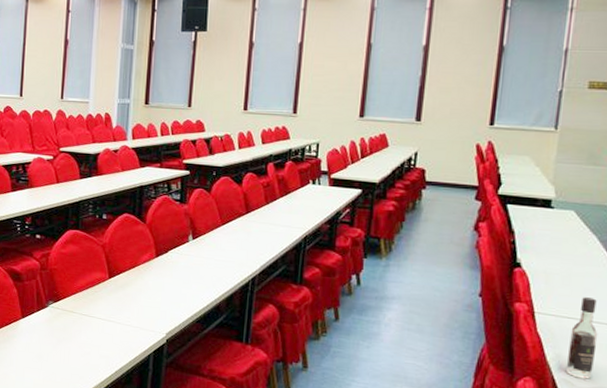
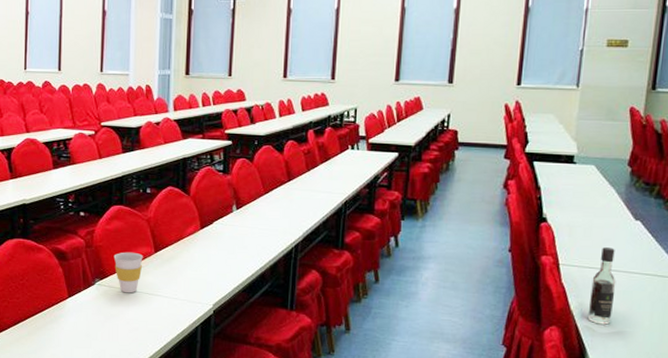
cup: none [67,276,97,318] -> present [113,252,143,294]

